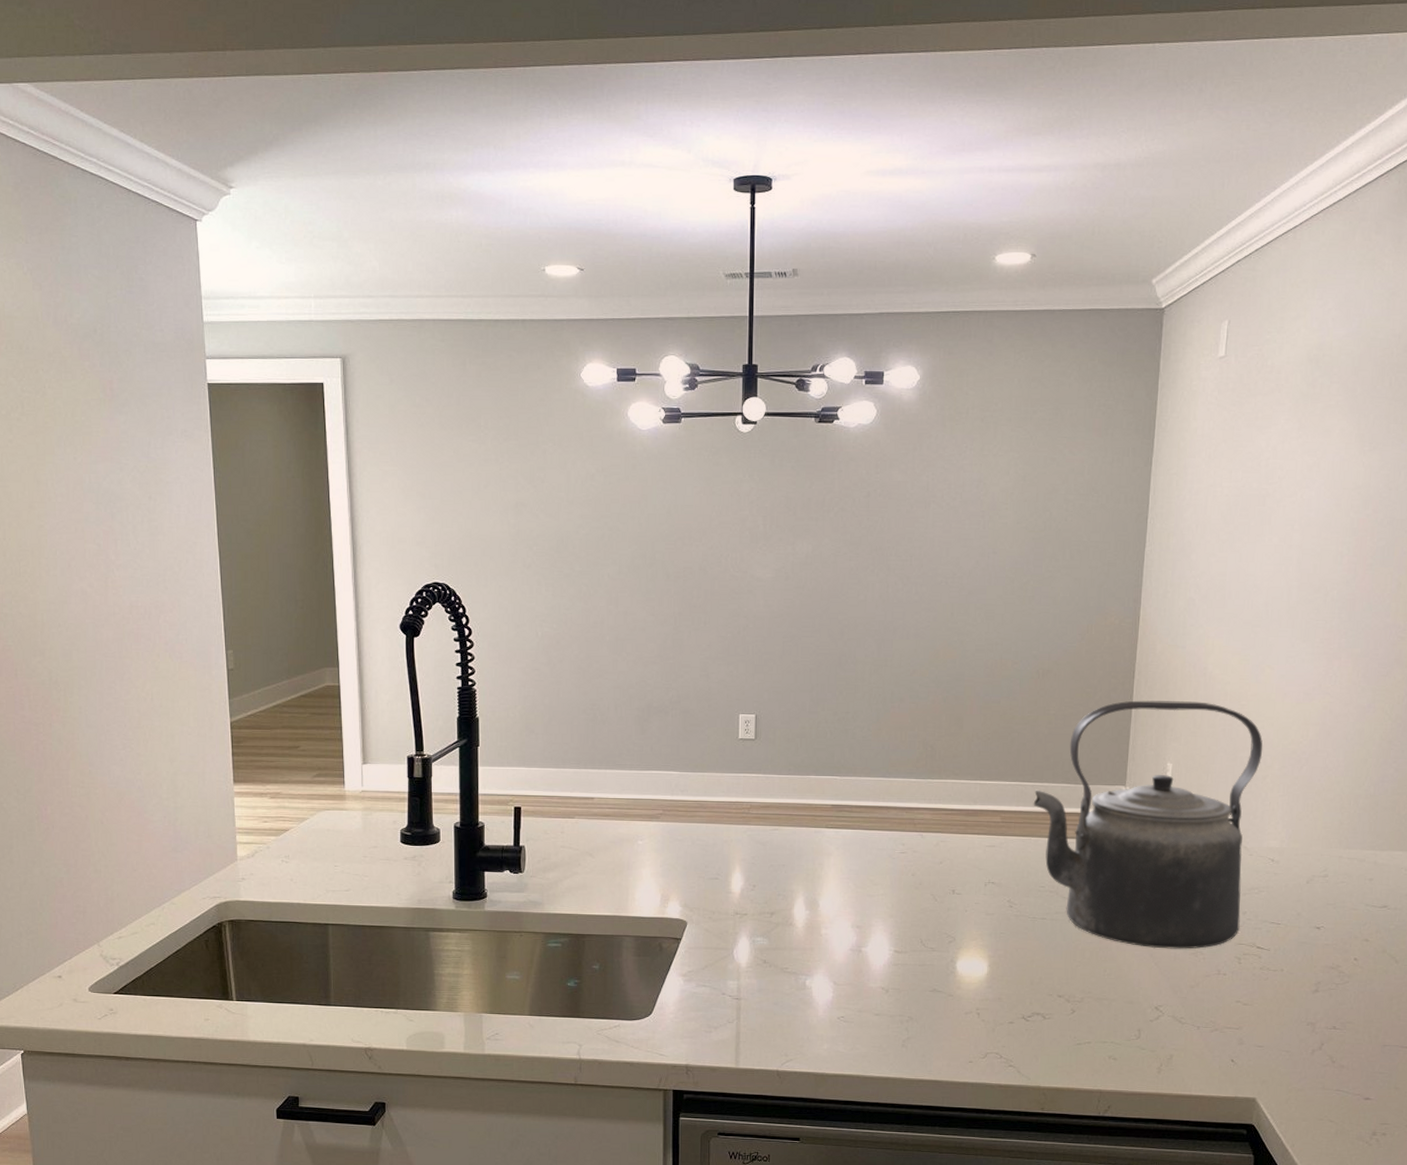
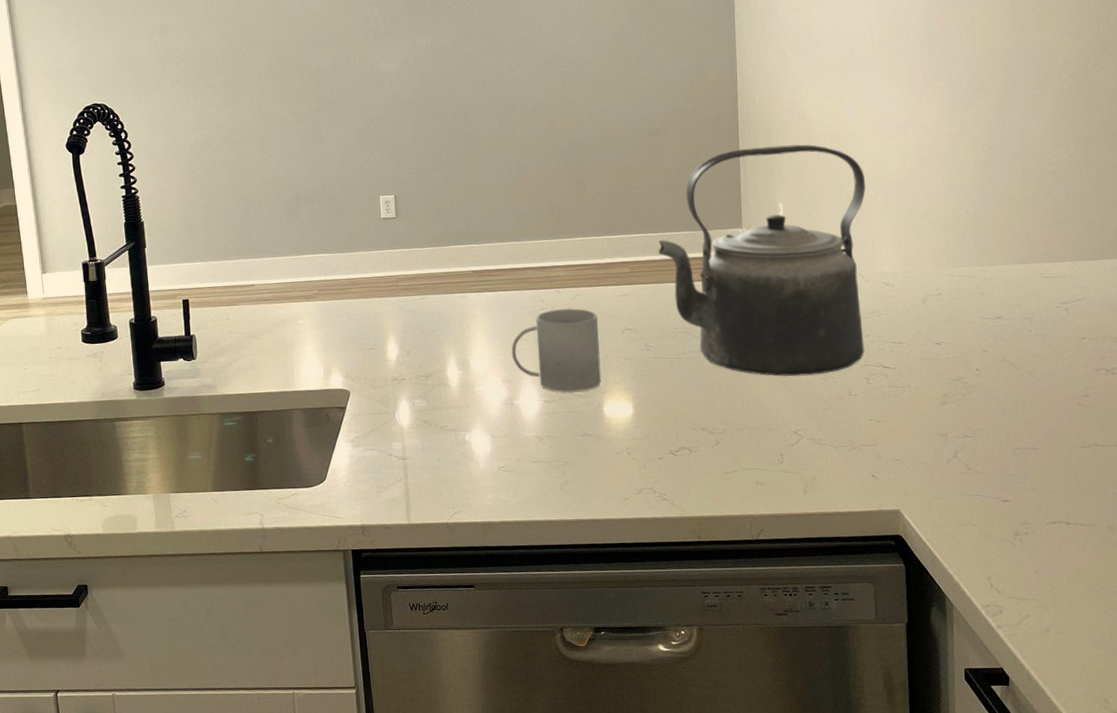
mug: none [864,855,961,944] -> present [511,308,602,393]

